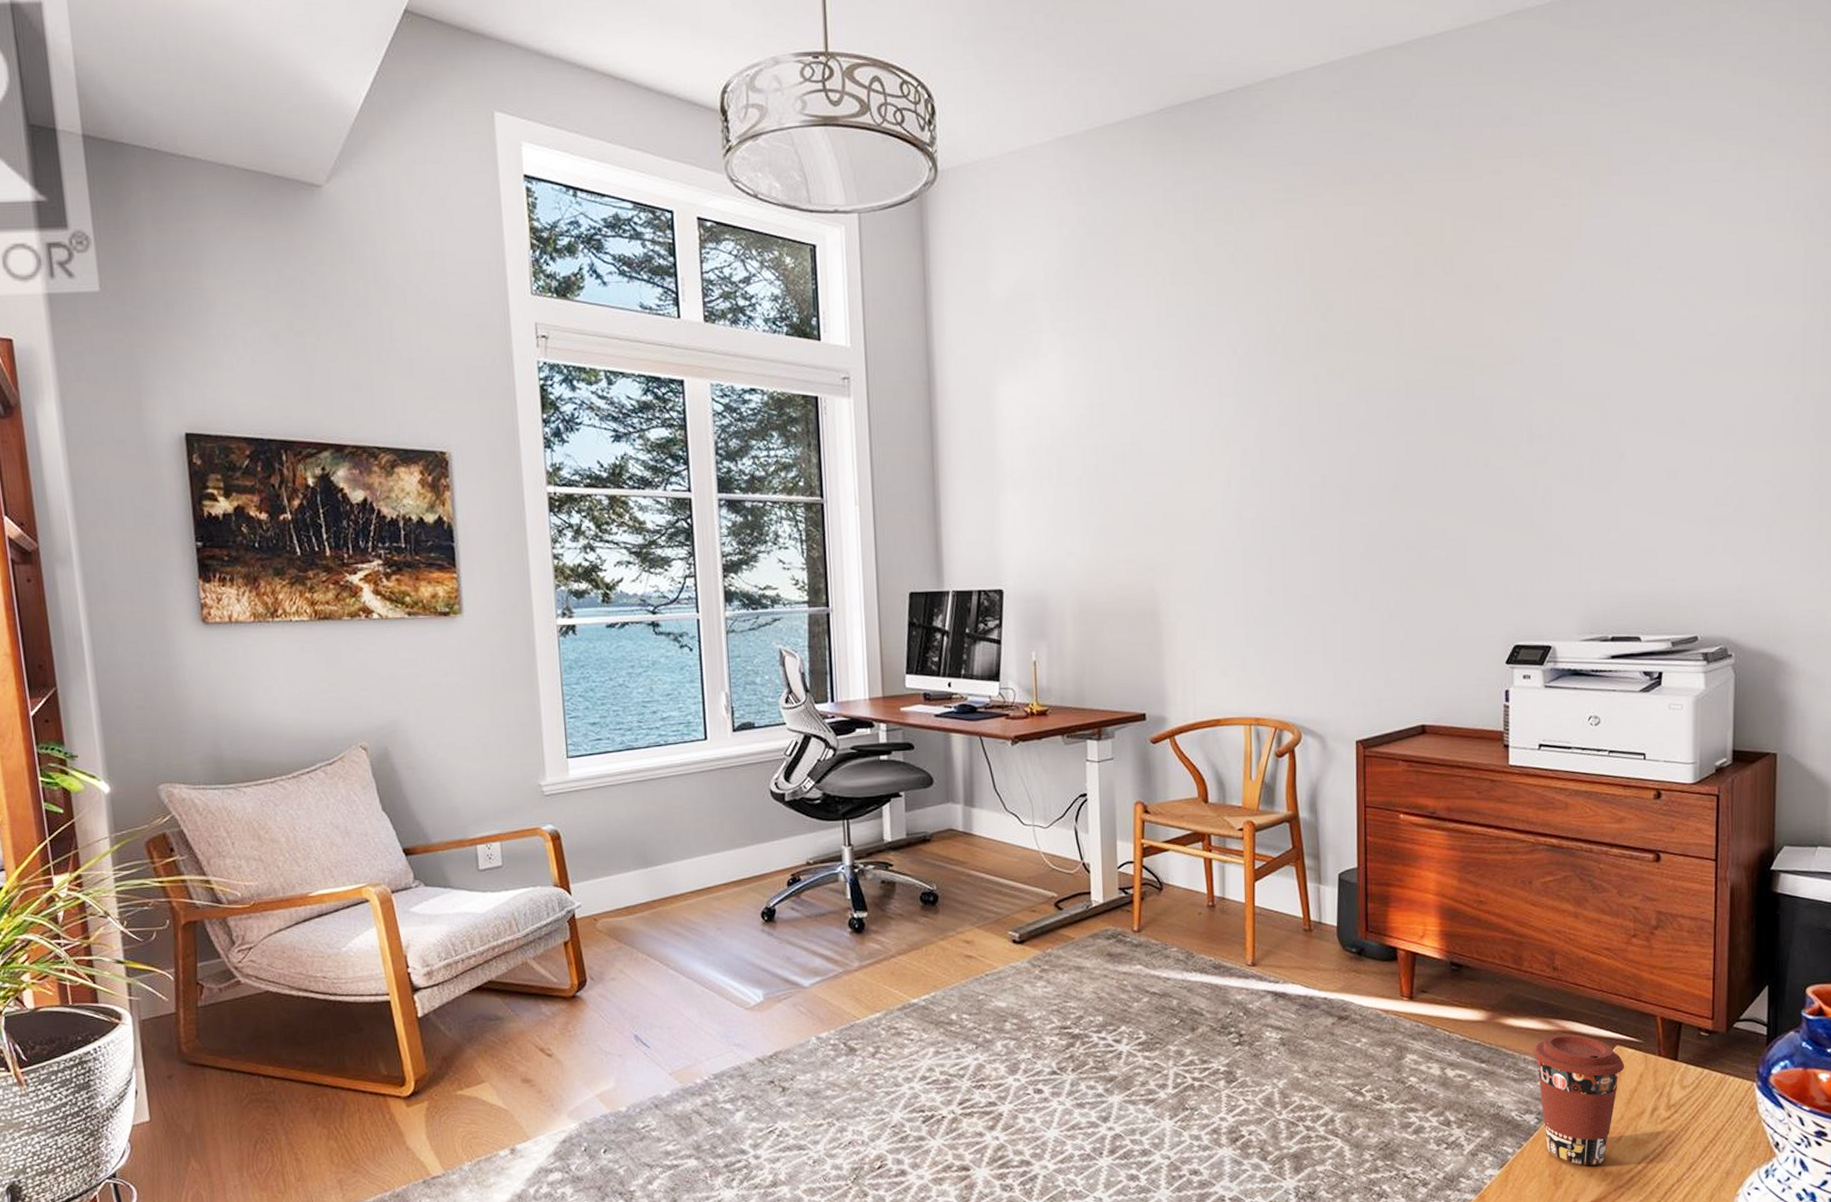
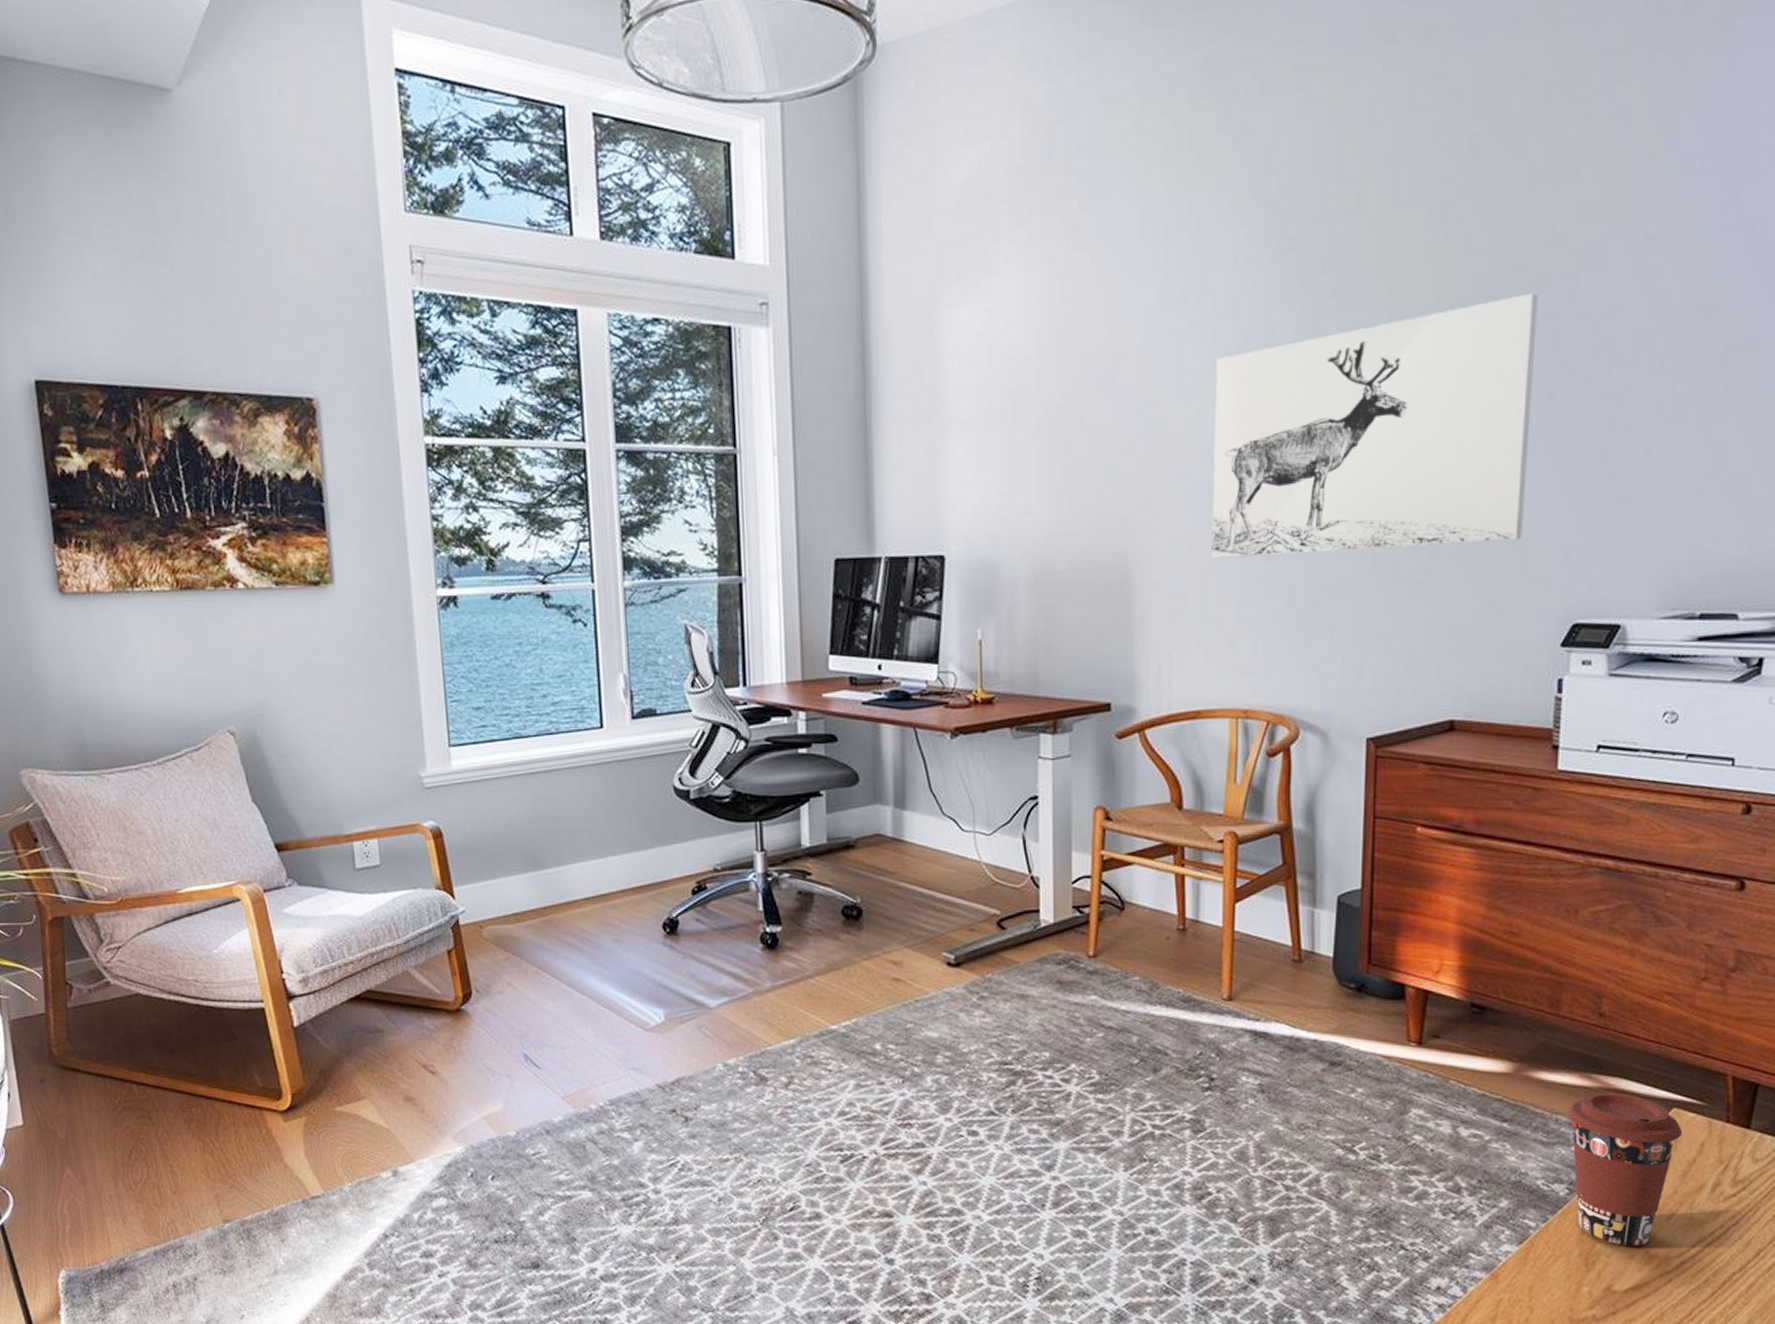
wall art: none [1222,381,1473,593] -> present [1211,292,1538,559]

